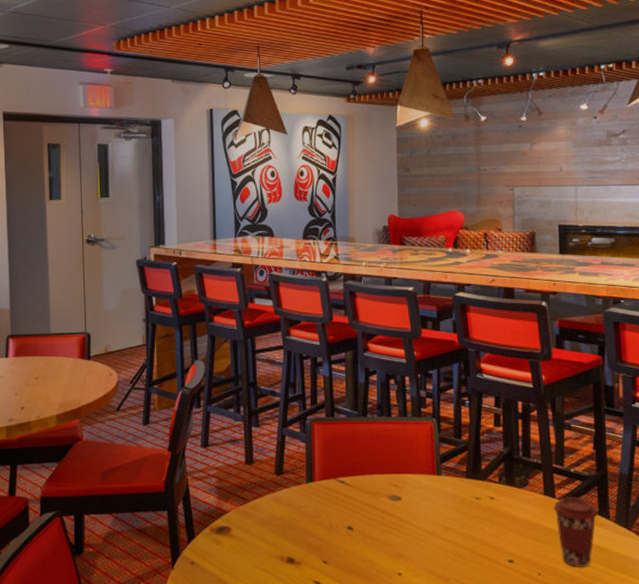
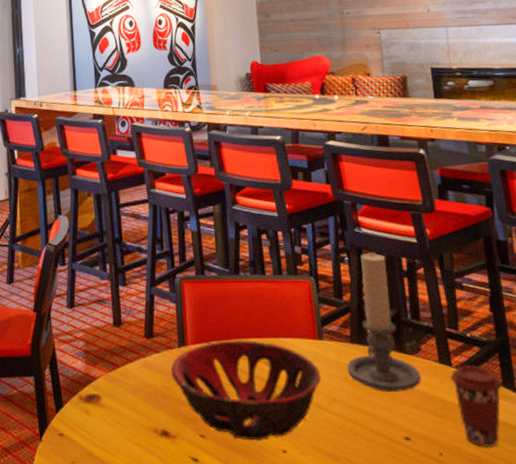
decorative bowl: none [297,475,437,566] -> present [170,339,322,442]
candle holder: none [461,396,527,521] -> present [346,252,421,392]

